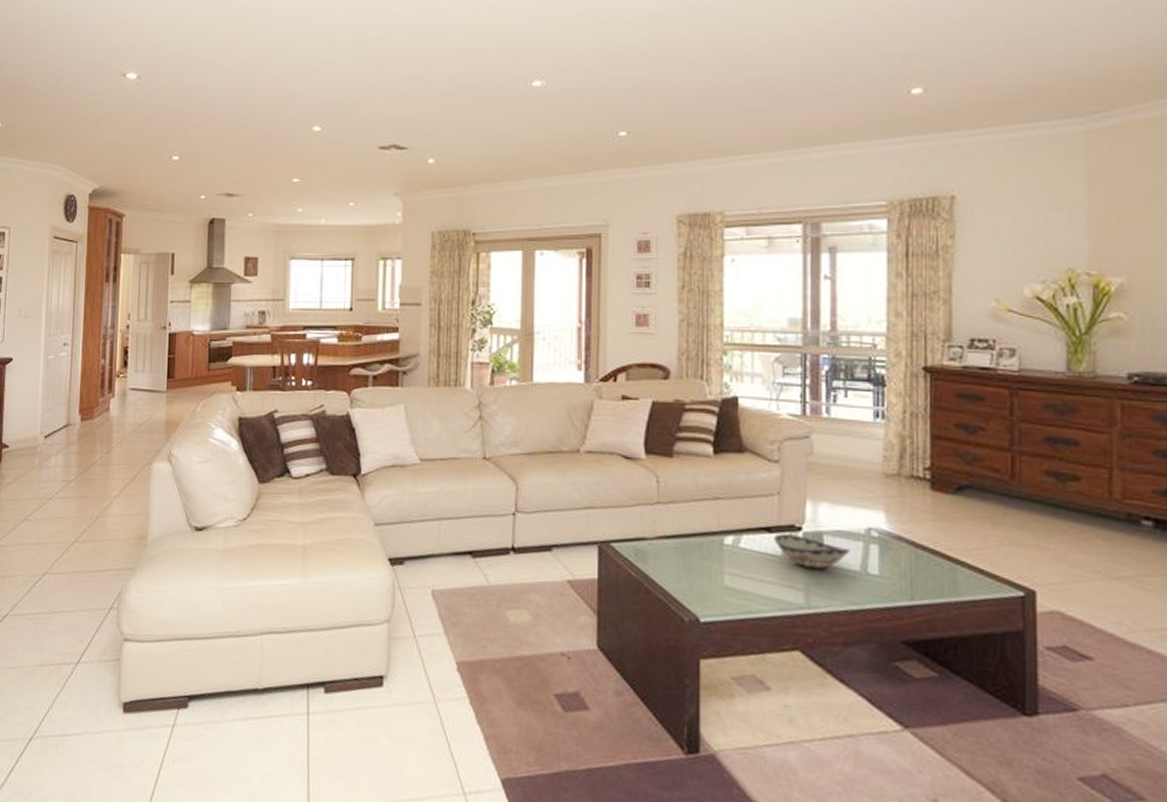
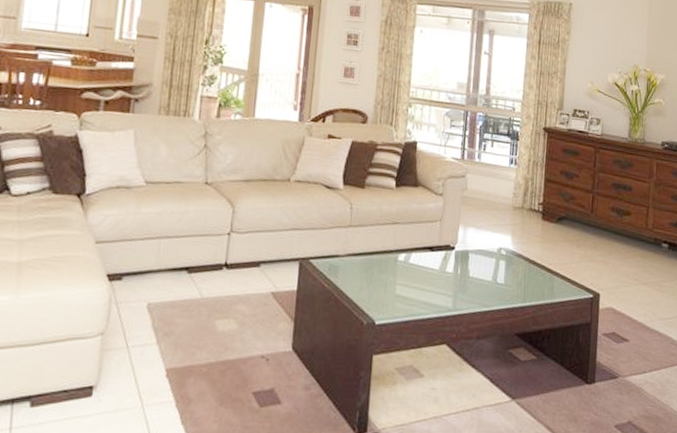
decorative bowl: present [774,533,850,570] -> none [434,252,486,280]

